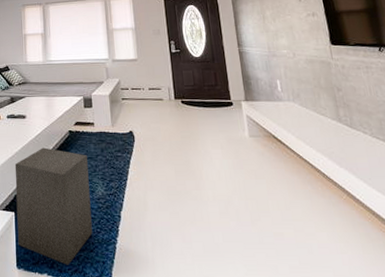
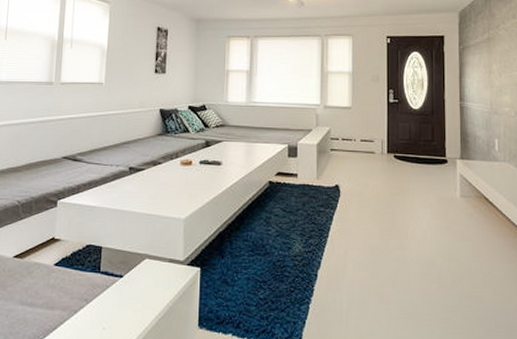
speaker: present [14,147,93,265] -> none [201,198,287,325]

